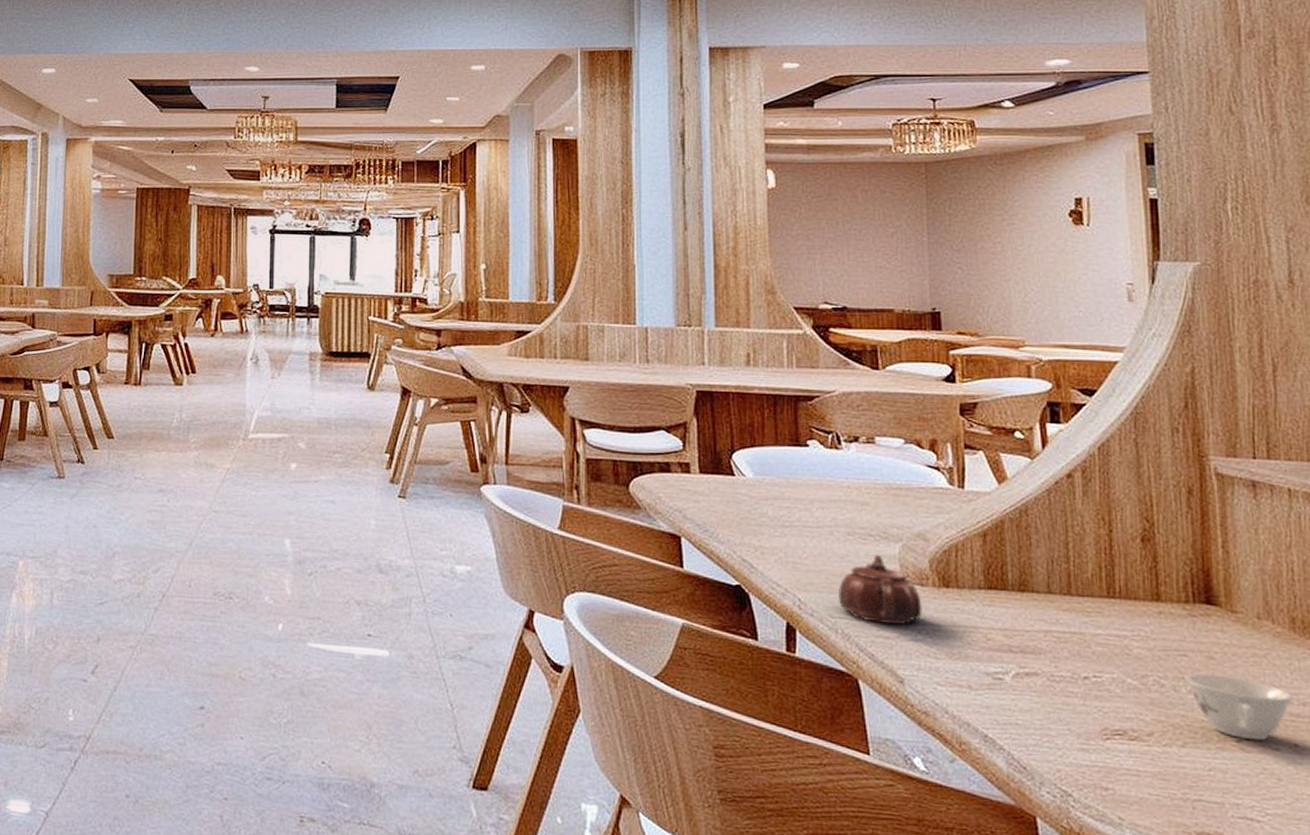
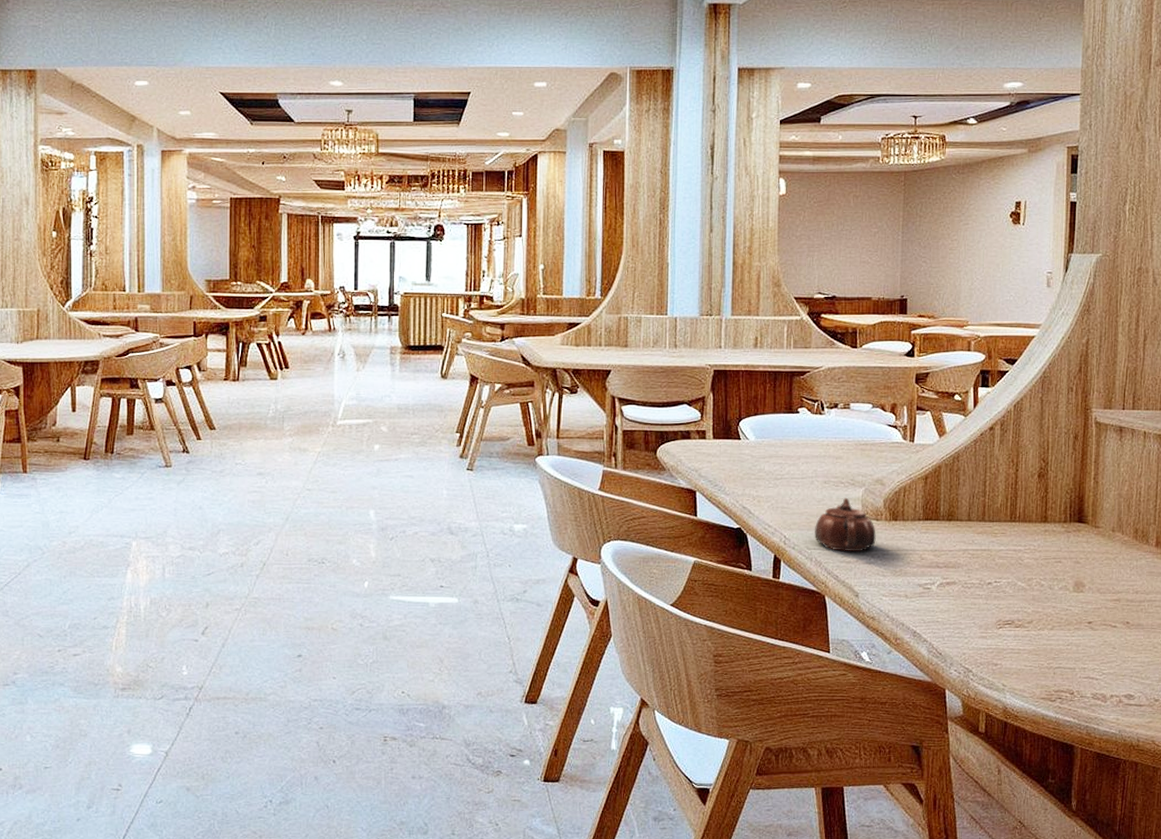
teacup: present [1185,673,1294,741] -> none [1058,575,1130,621]

